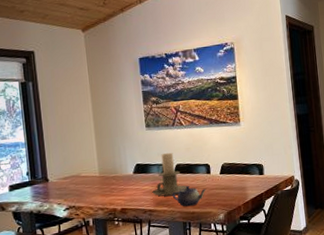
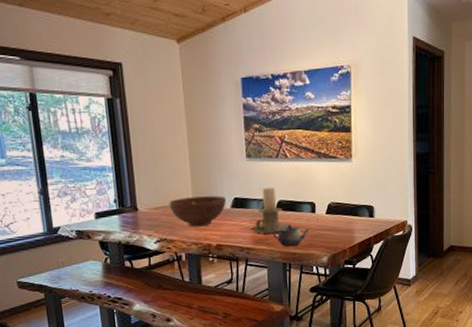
fruit bowl: none [77,163,129,194] -> present [169,196,226,227]

